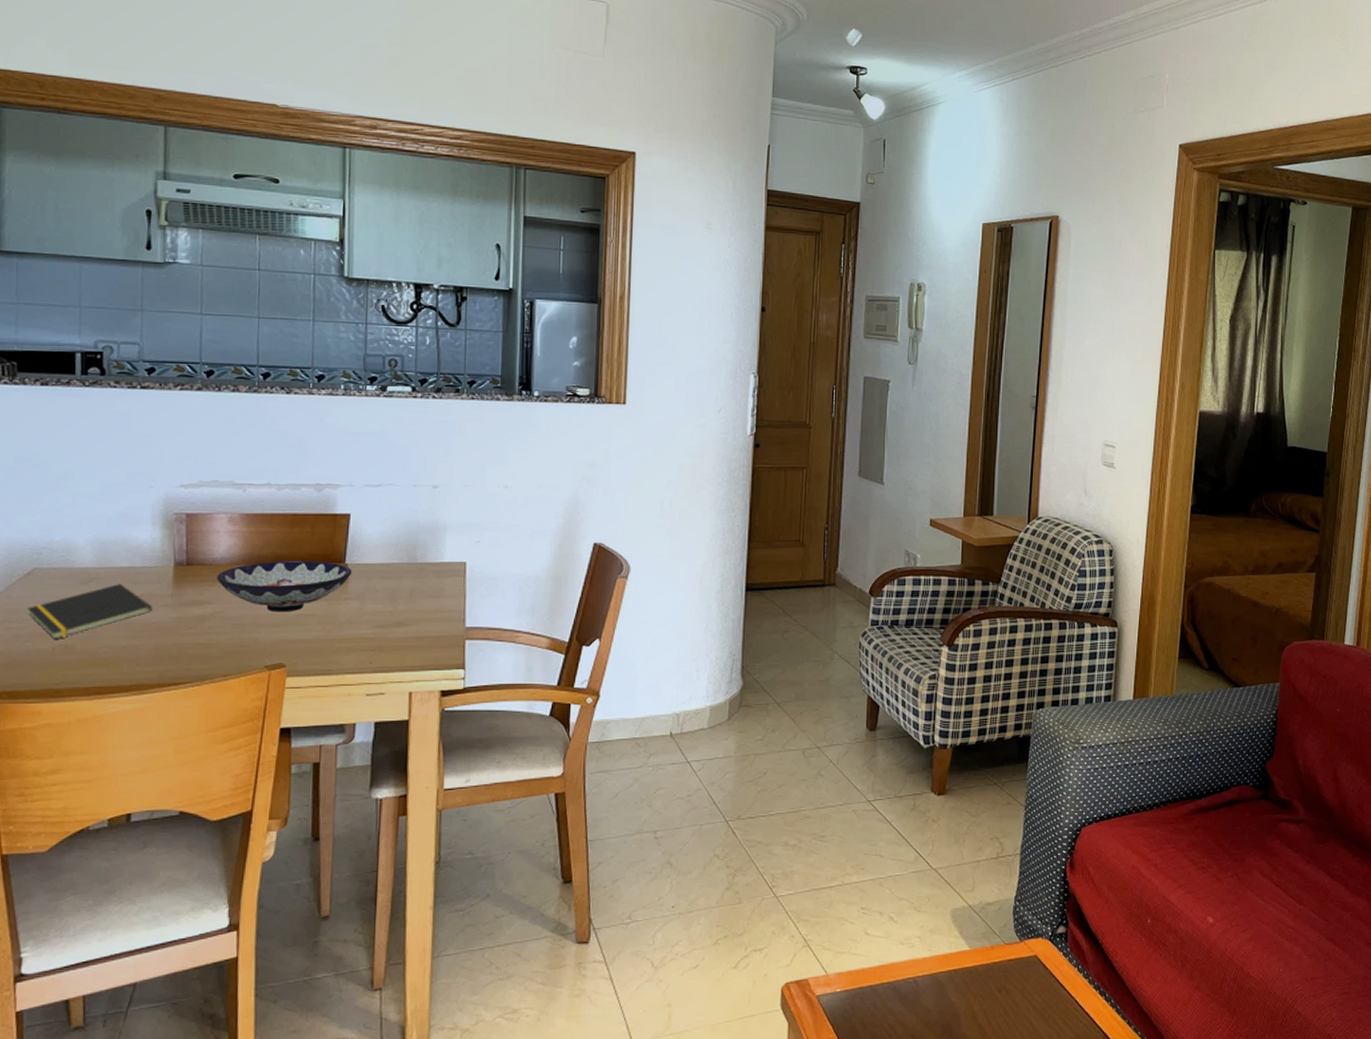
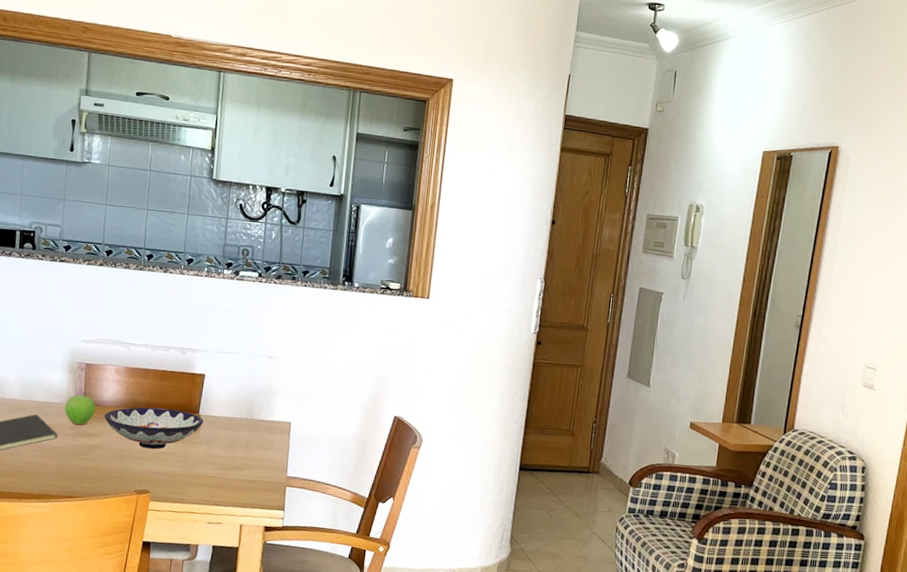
fruit: none [160,553,204,591] -> present [64,394,96,425]

